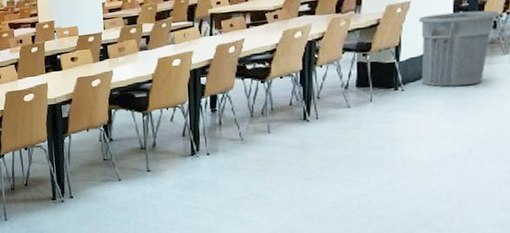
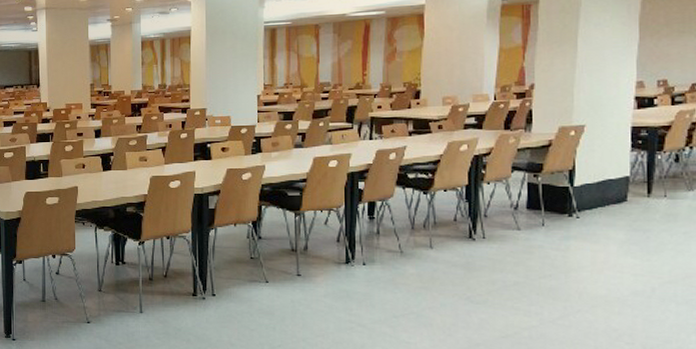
trash can: present [419,10,499,87] -> none [594,140,681,220]

